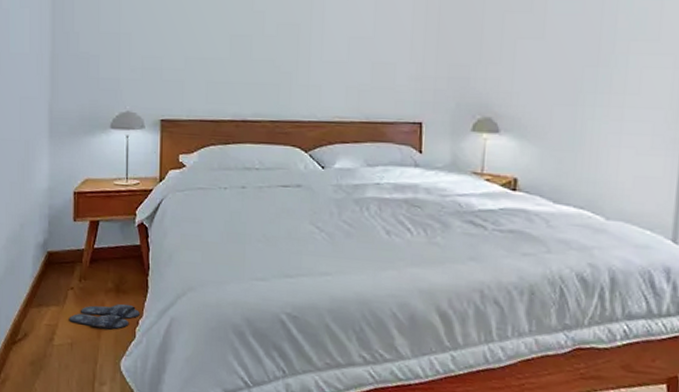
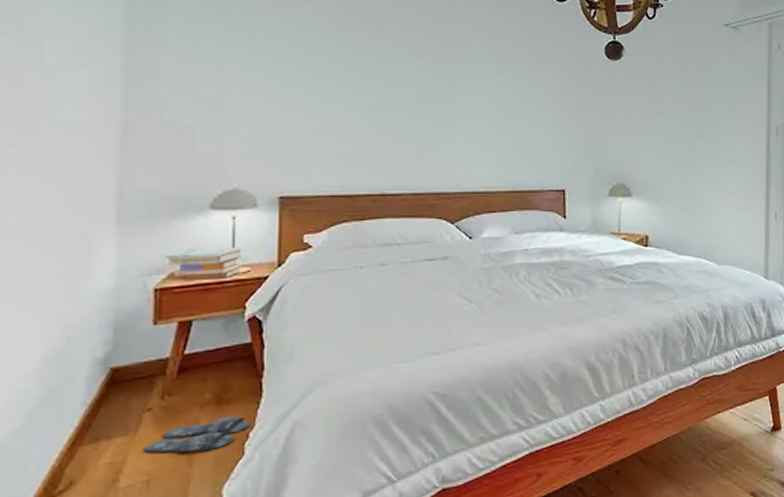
books: none [78,160,133,189] -> present [162,246,242,281]

